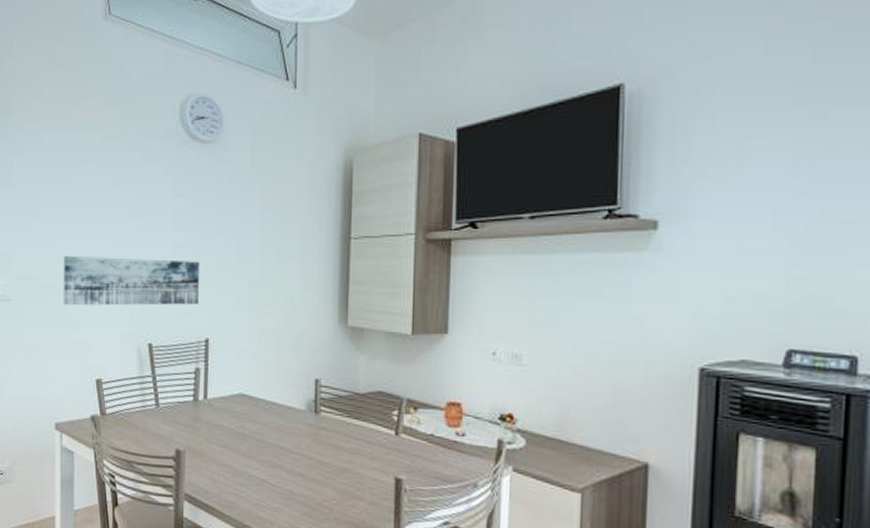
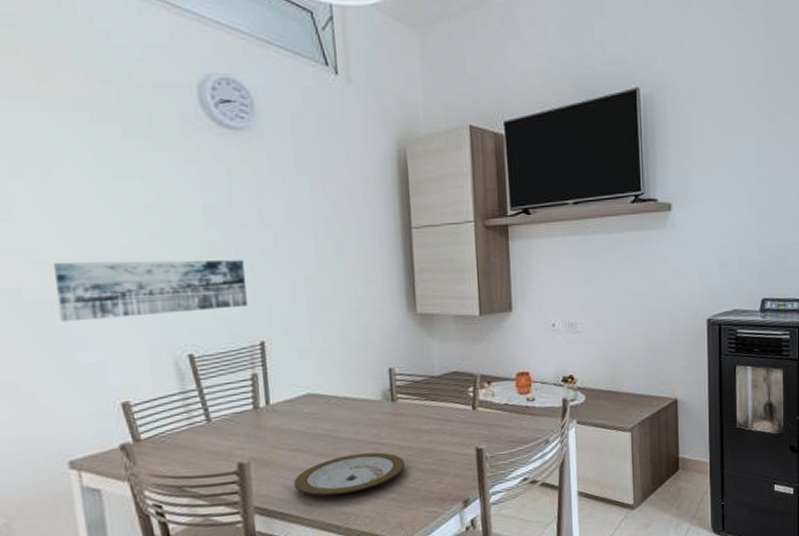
plate: none [220,460,322,499] -> present [294,452,405,496]

